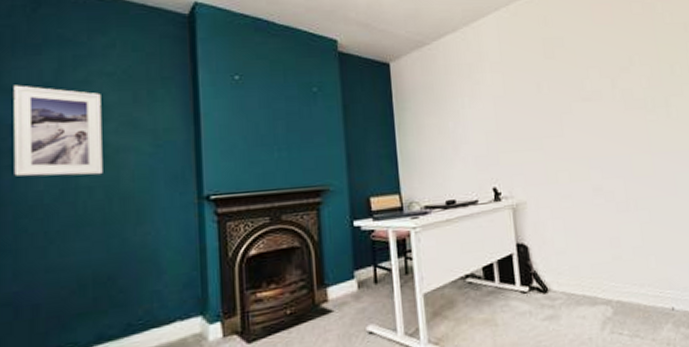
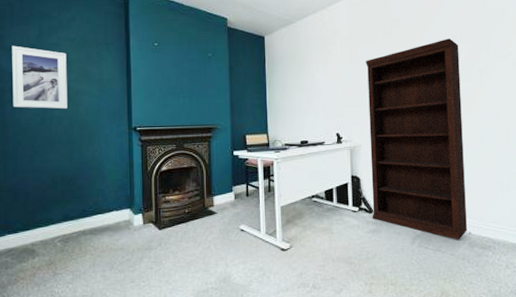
bookshelf: none [524,60,669,320] -> present [366,38,467,240]

